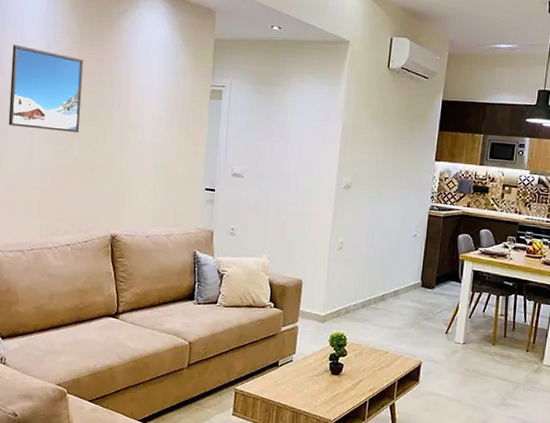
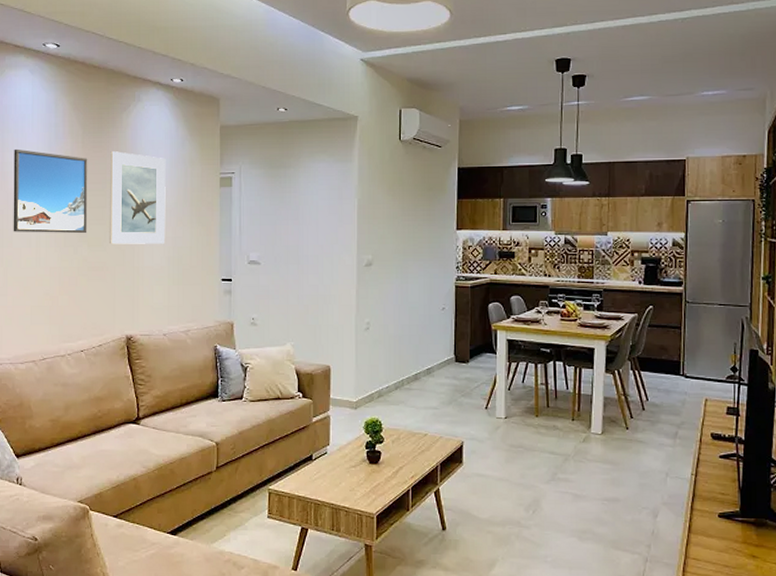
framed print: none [99,55,159,150] -> present [109,151,166,244]

